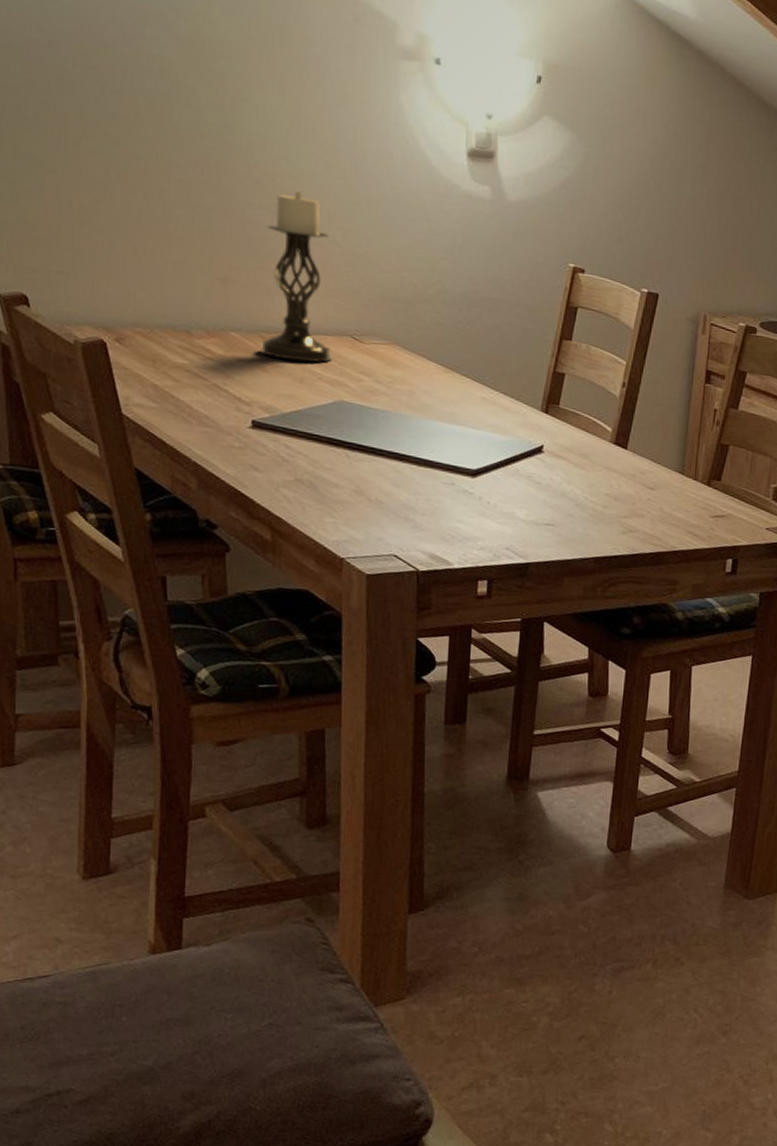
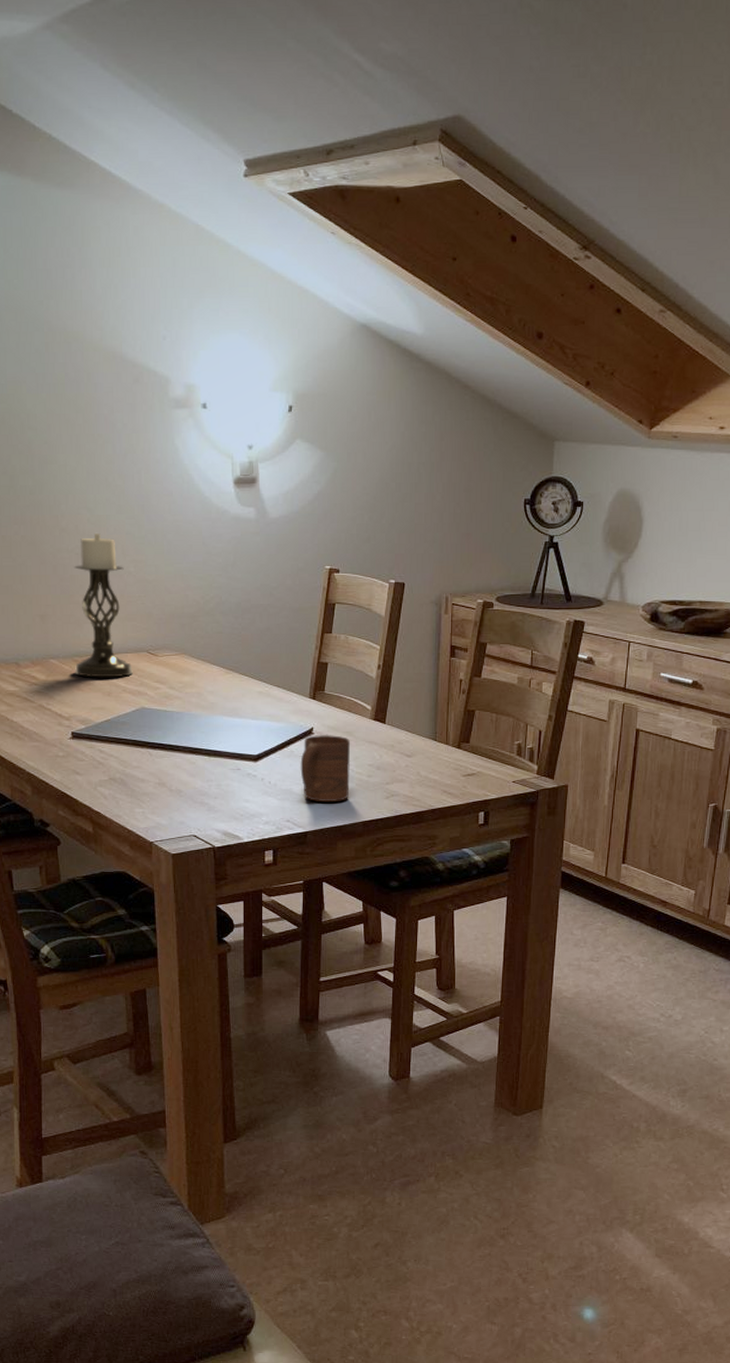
cup: none [525,453,585,533] -> present [300,734,351,803]

